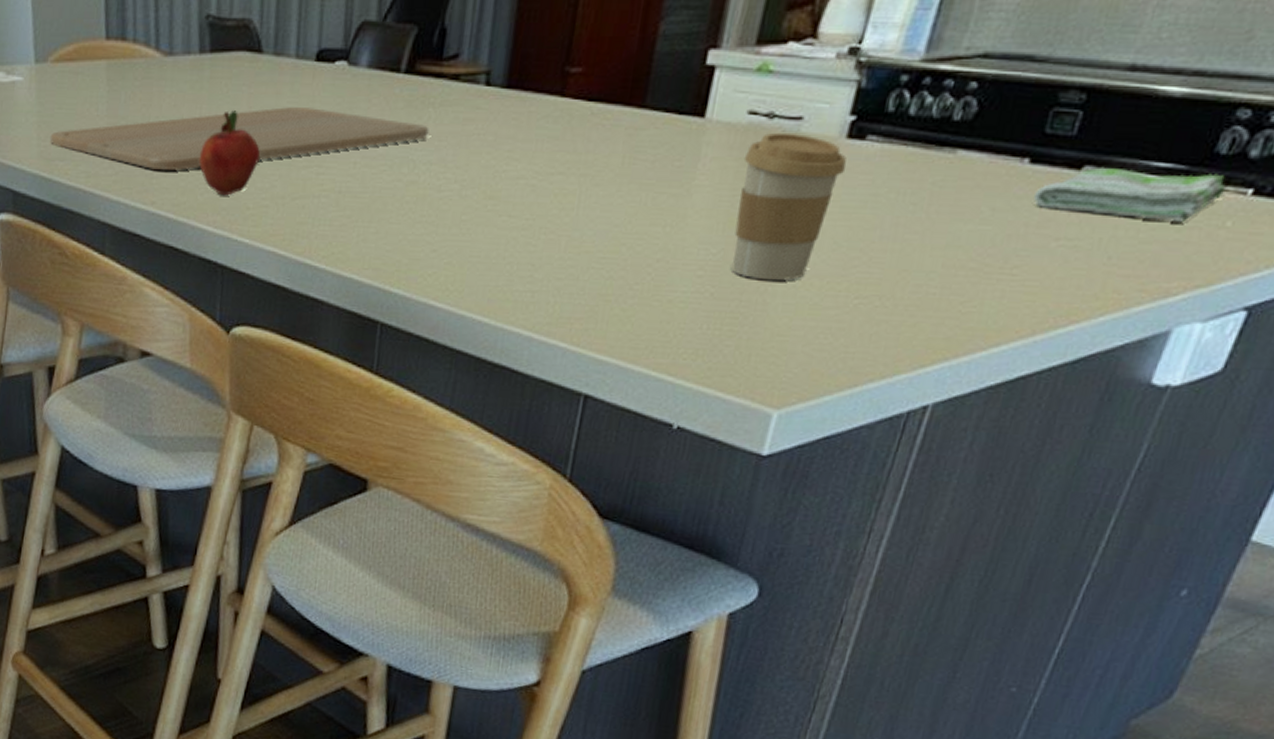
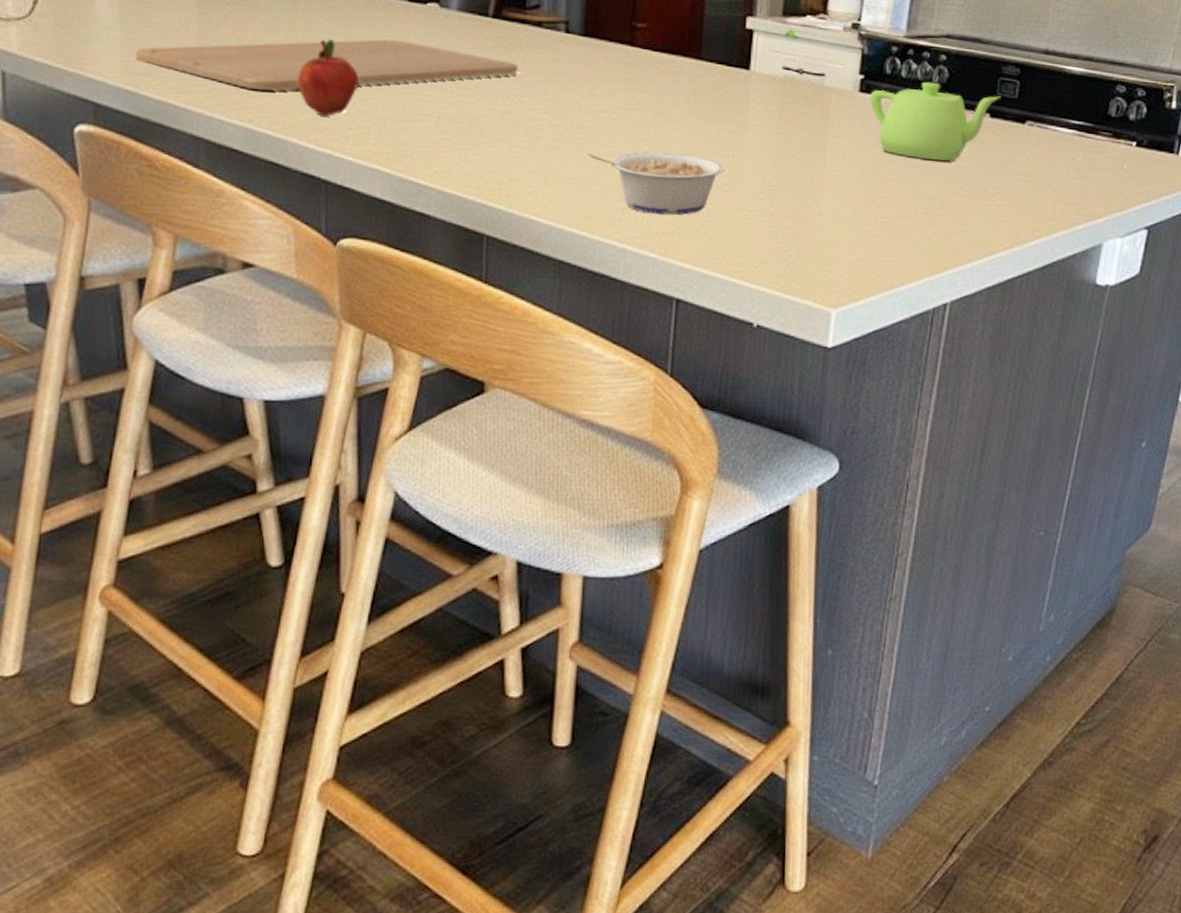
legume: none [498,223,660,299] -> present [588,151,725,216]
coffee cup: present [732,132,846,280] -> none [784,85,861,203]
teapot: none [859,119,1051,225] -> present [870,81,1001,162]
dish towel: present [1032,168,1226,222] -> none [996,123,1118,164]

